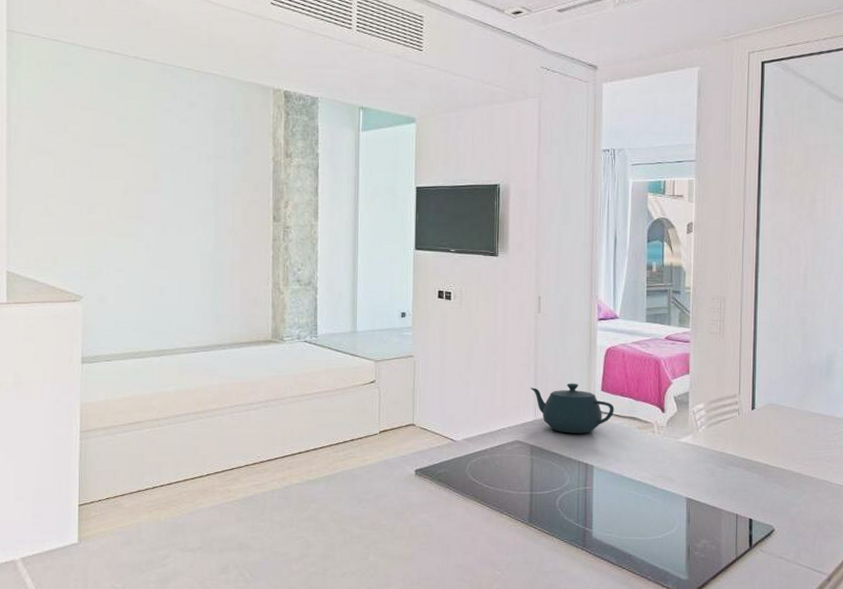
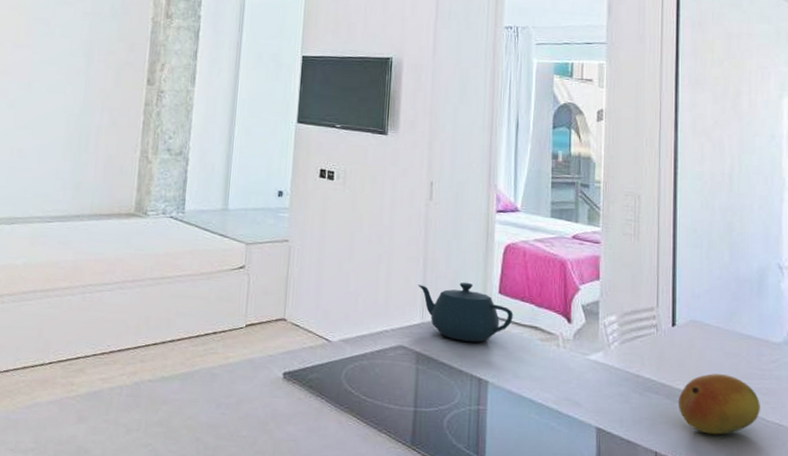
fruit: none [755,447,825,497] -> present [677,373,760,435]

